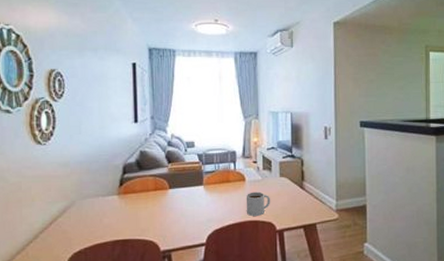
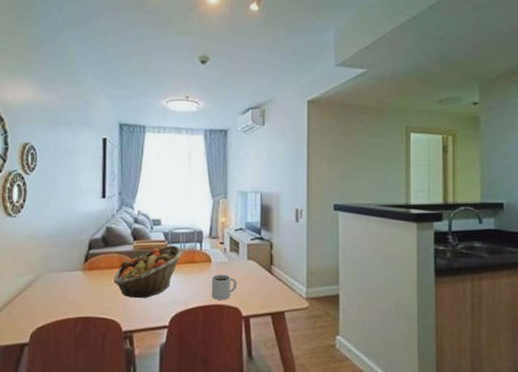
fruit basket: none [150,166,217,219] -> present [113,245,183,299]

